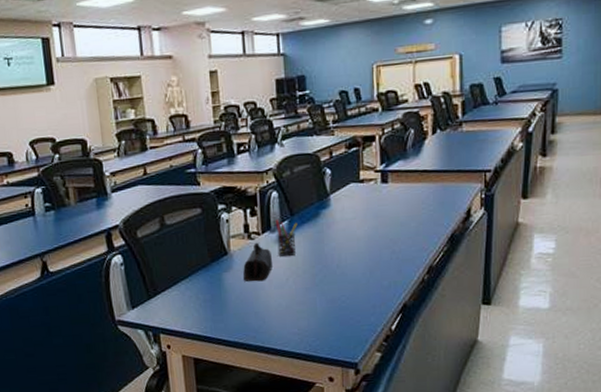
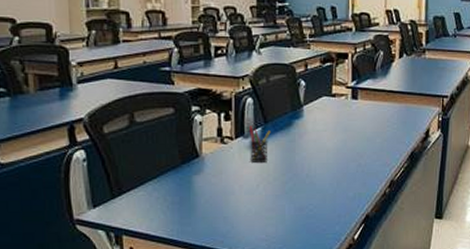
pencil case: present [243,242,273,282] -> none [214,147,245,187]

